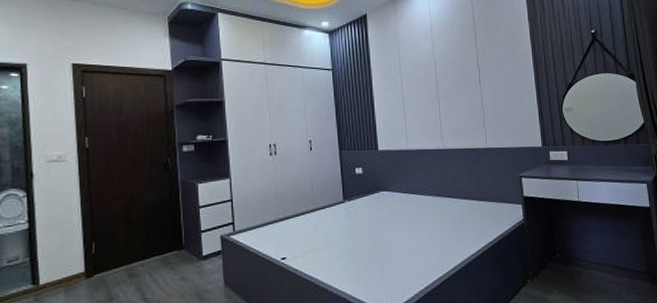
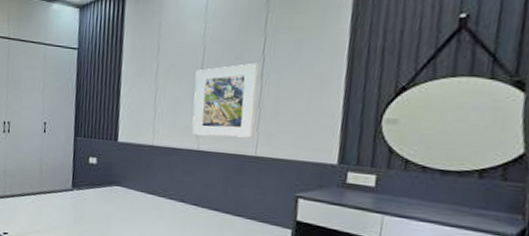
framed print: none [432,72,482,136] -> present [192,62,259,138]

